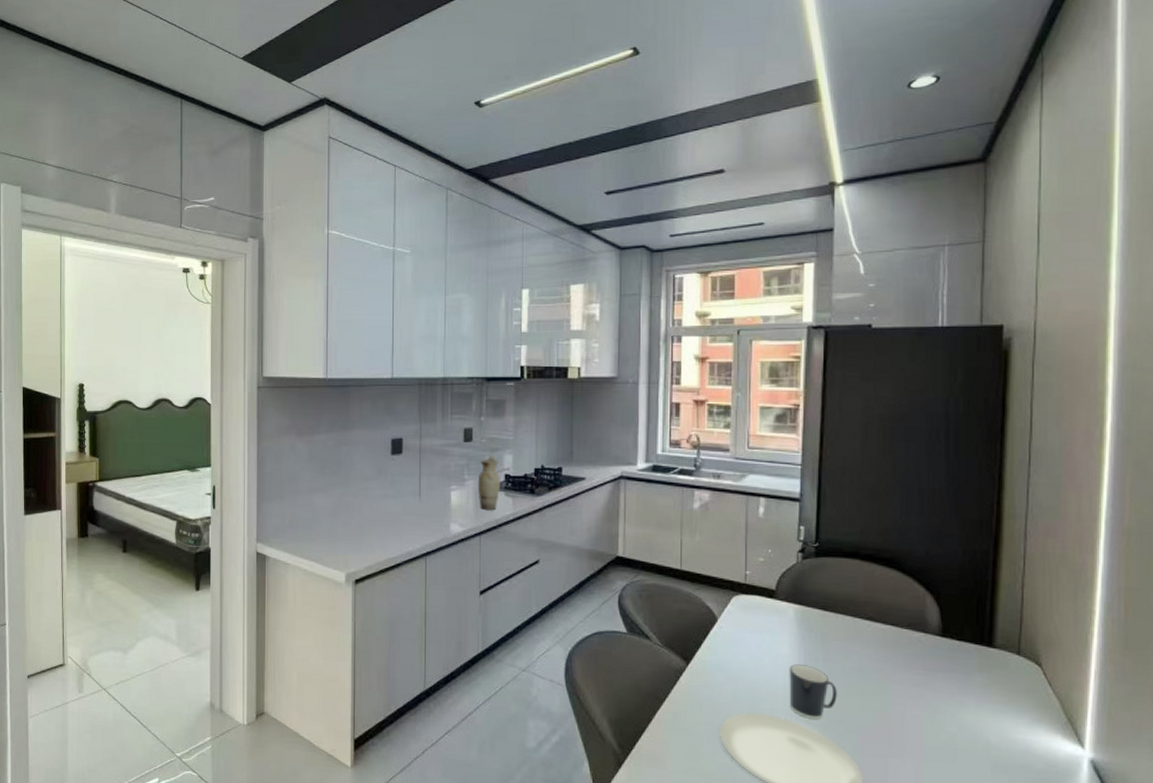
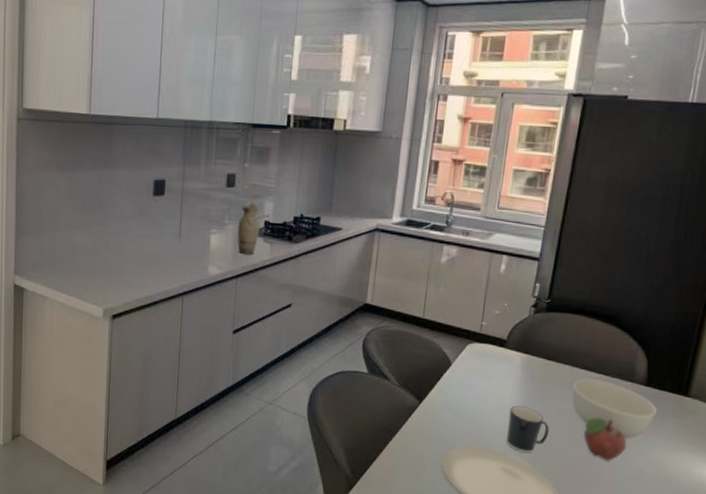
bowl: none [857,630,960,700] -> present [572,378,658,439]
fruit: none [879,675,930,727] -> present [584,417,627,462]

